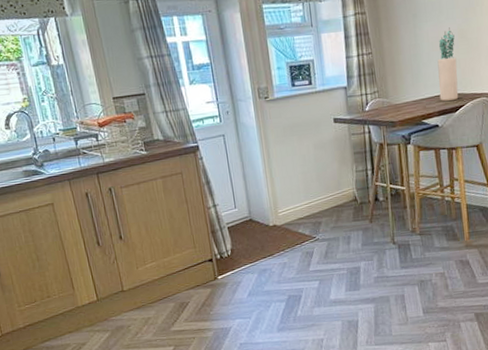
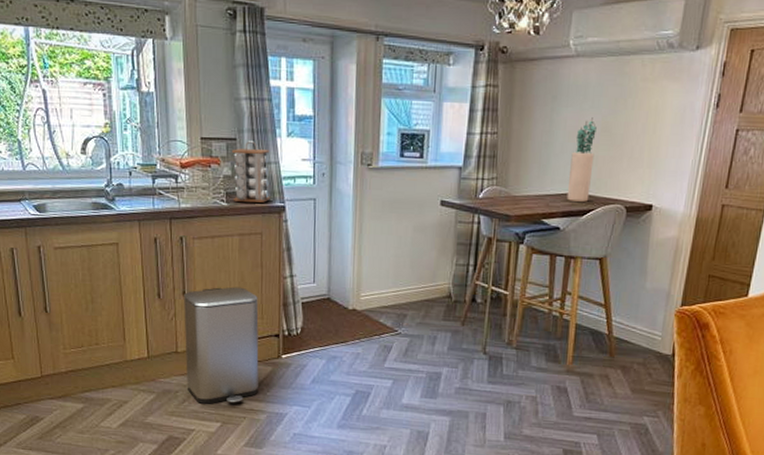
pedal bin: none [121,223,202,333] -> present [184,286,259,404]
spice rack: none [142,93,184,149] -> present [231,141,270,204]

